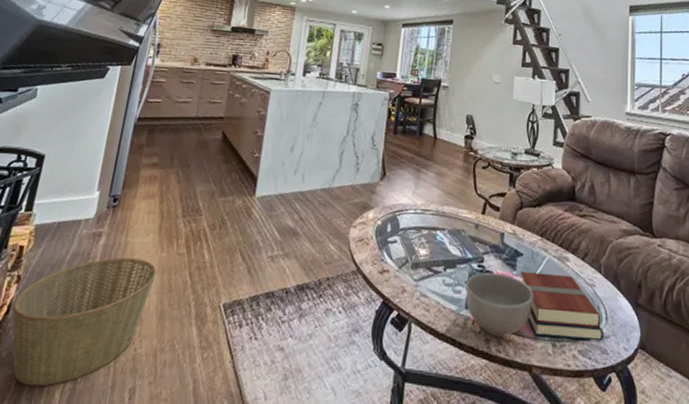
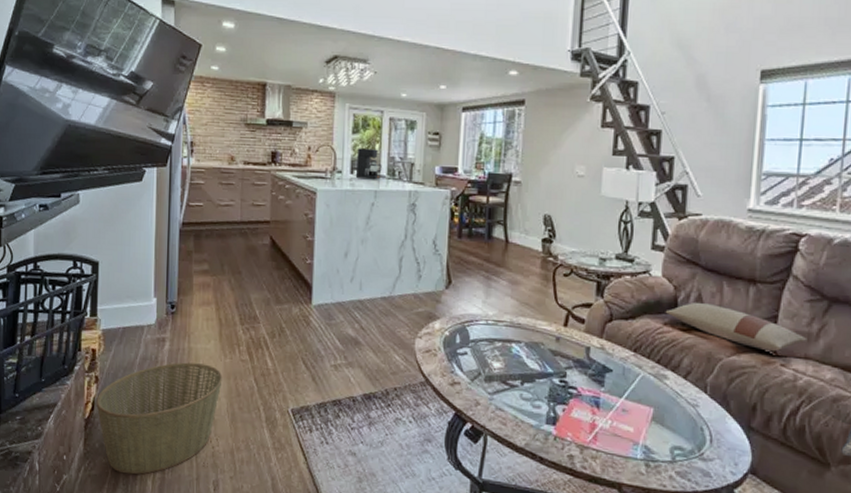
coffee maker: none [306,54,331,82] -> present [355,148,382,180]
bowl: present [465,272,533,337] -> none [546,388,624,455]
books: present [520,272,604,341] -> none [609,388,708,464]
pillow: none [565,190,677,234] -> present [665,302,807,352]

